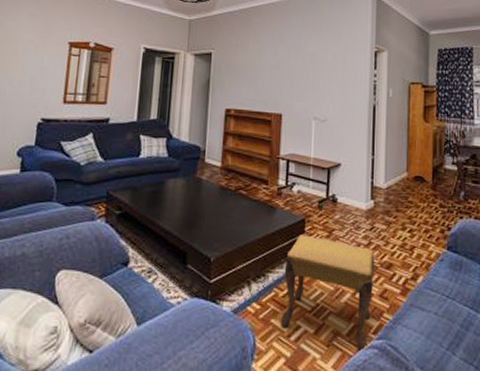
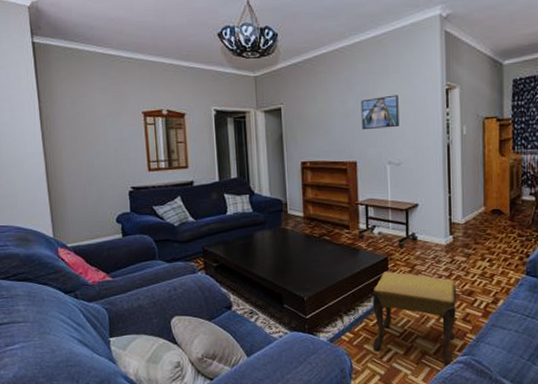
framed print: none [290,51,329,84] -> present [360,95,399,130]

